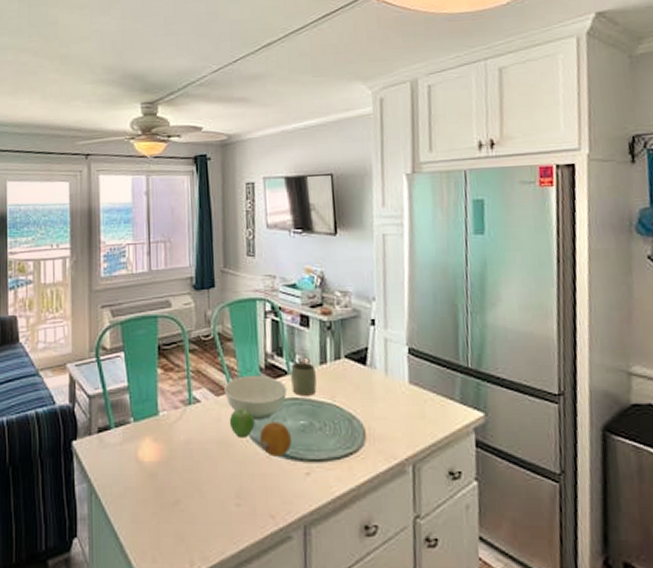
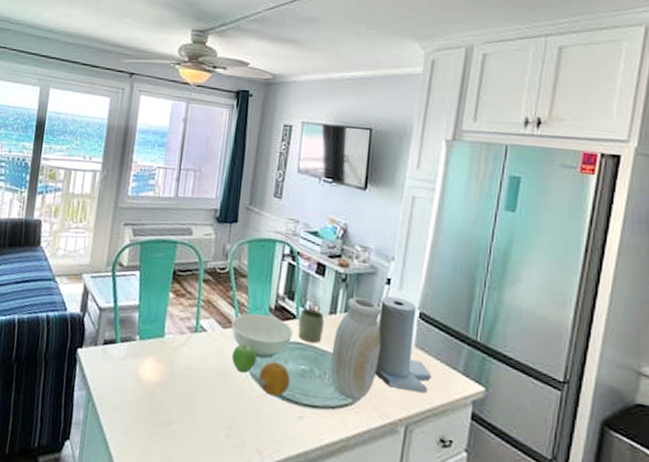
vase: none [328,342,377,446] -> present [330,296,382,400]
paper towel: none [368,336,430,428] -> present [375,295,432,393]

